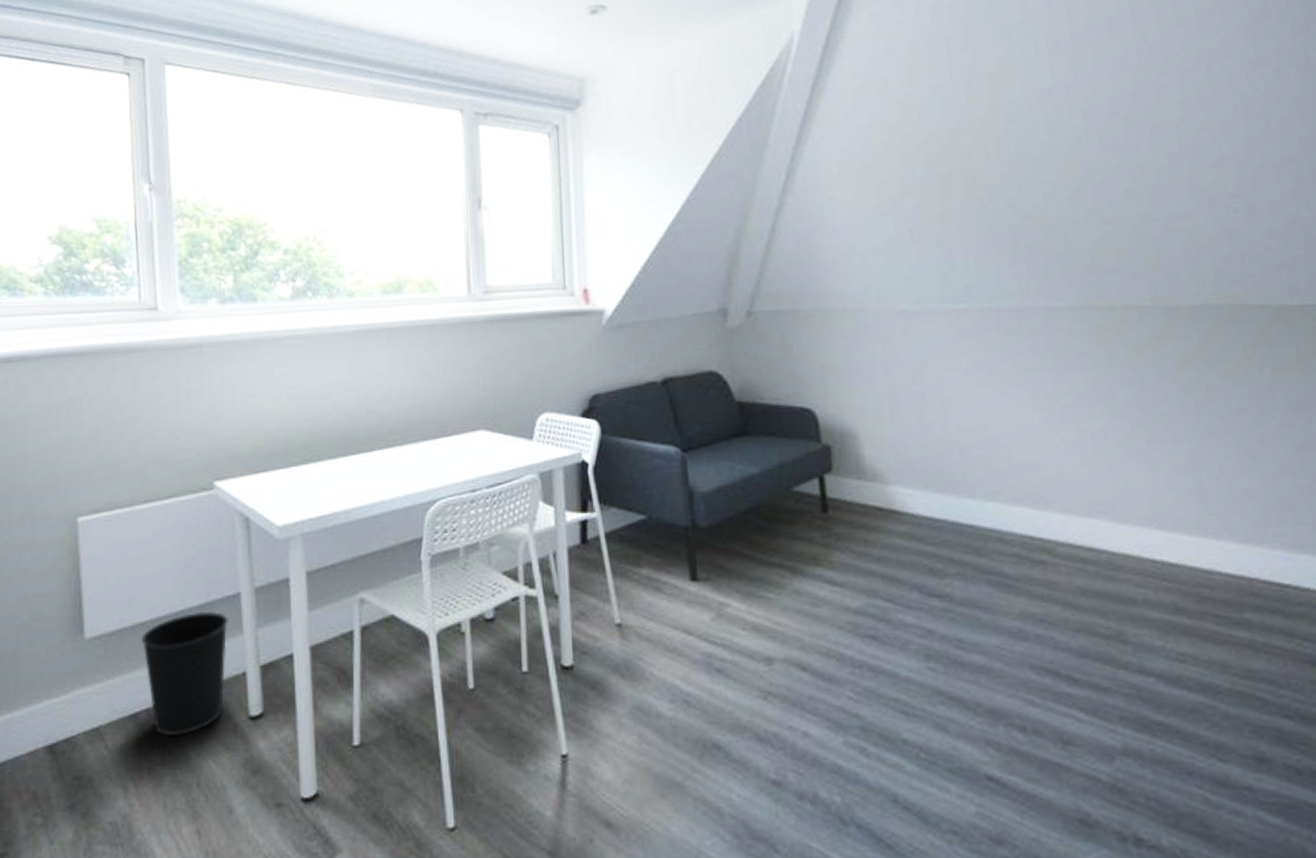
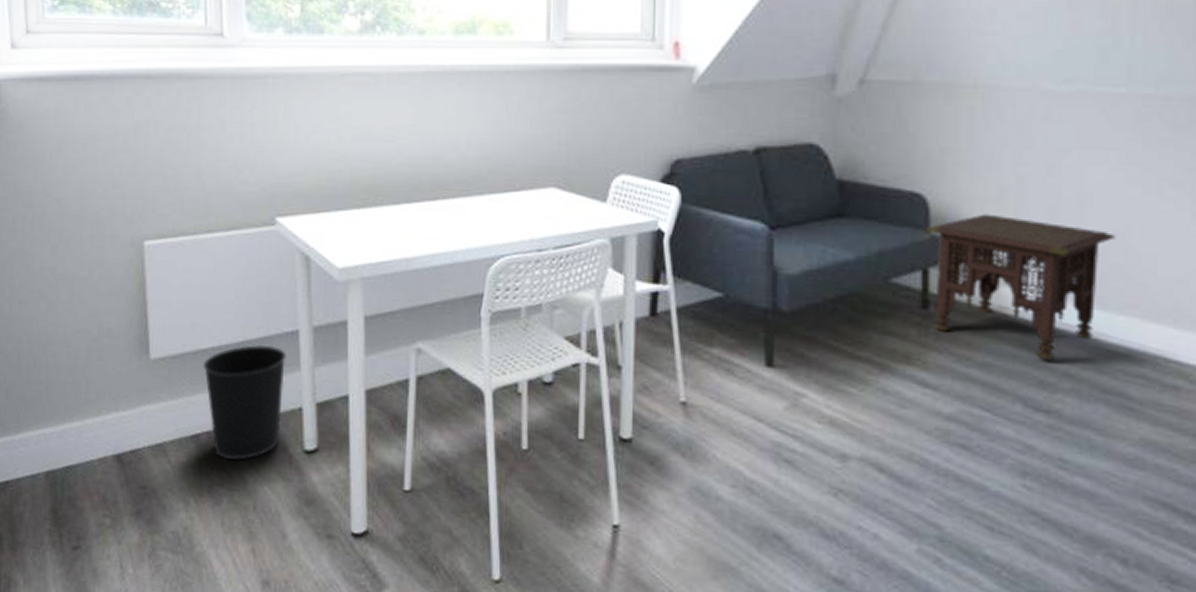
side table: none [816,421,976,548] -> present [925,213,1117,360]

